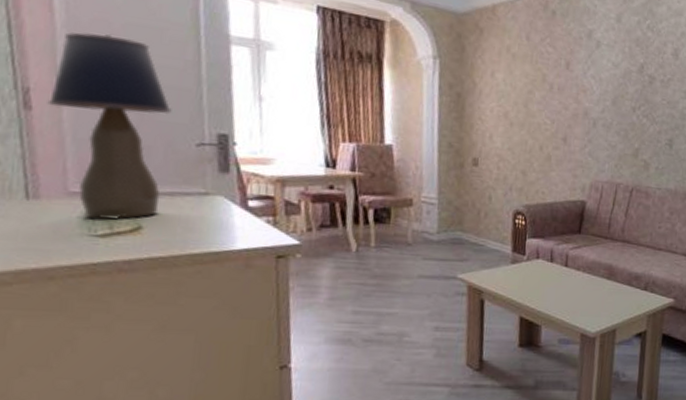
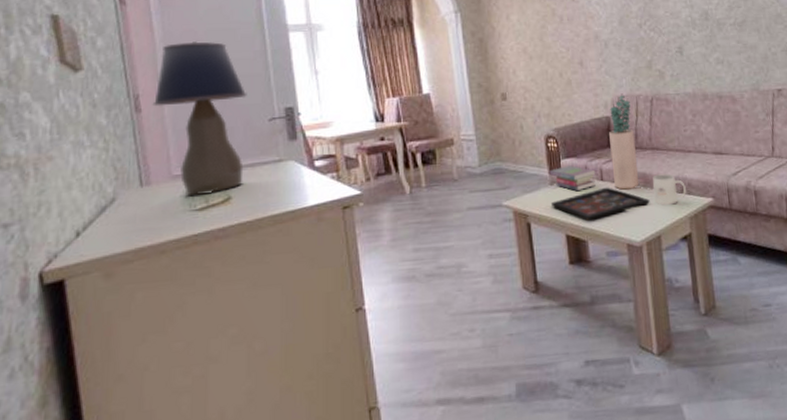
decorative tray: none [508,273,611,307] -> present [550,187,650,222]
books: none [512,246,561,274] -> present [550,165,596,192]
vase: none [578,179,609,279] -> present [608,93,640,190]
mug: none [616,268,650,301] -> present [652,173,686,206]

